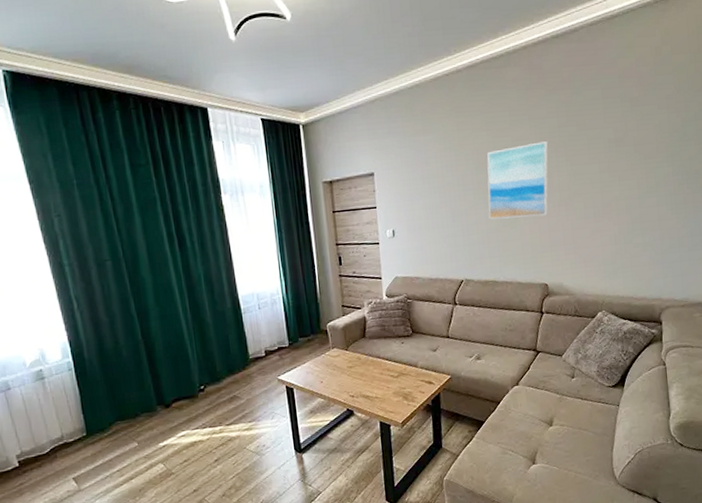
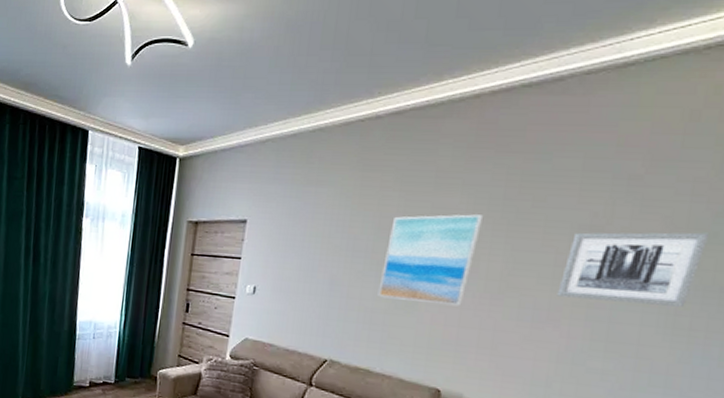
wall art: none [605,133,683,195] -> present [557,232,710,307]

